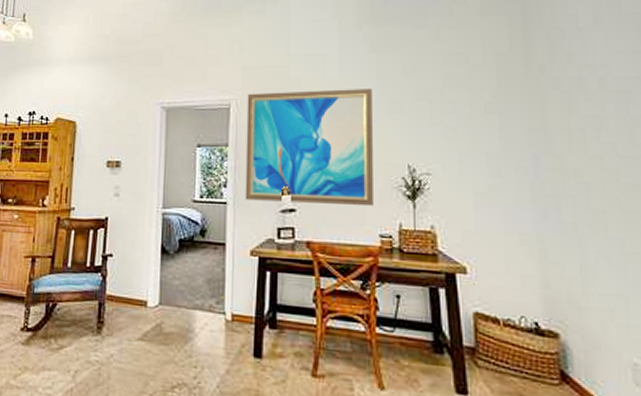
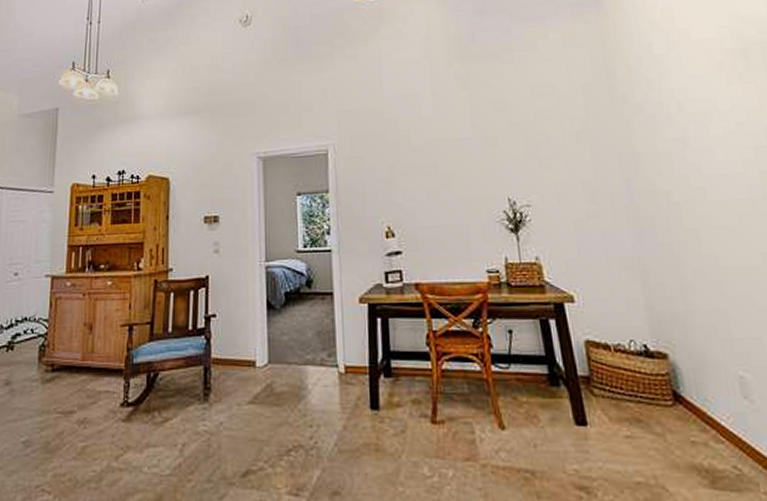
wall art: present [245,88,373,207] -> none [344,124,478,246]

